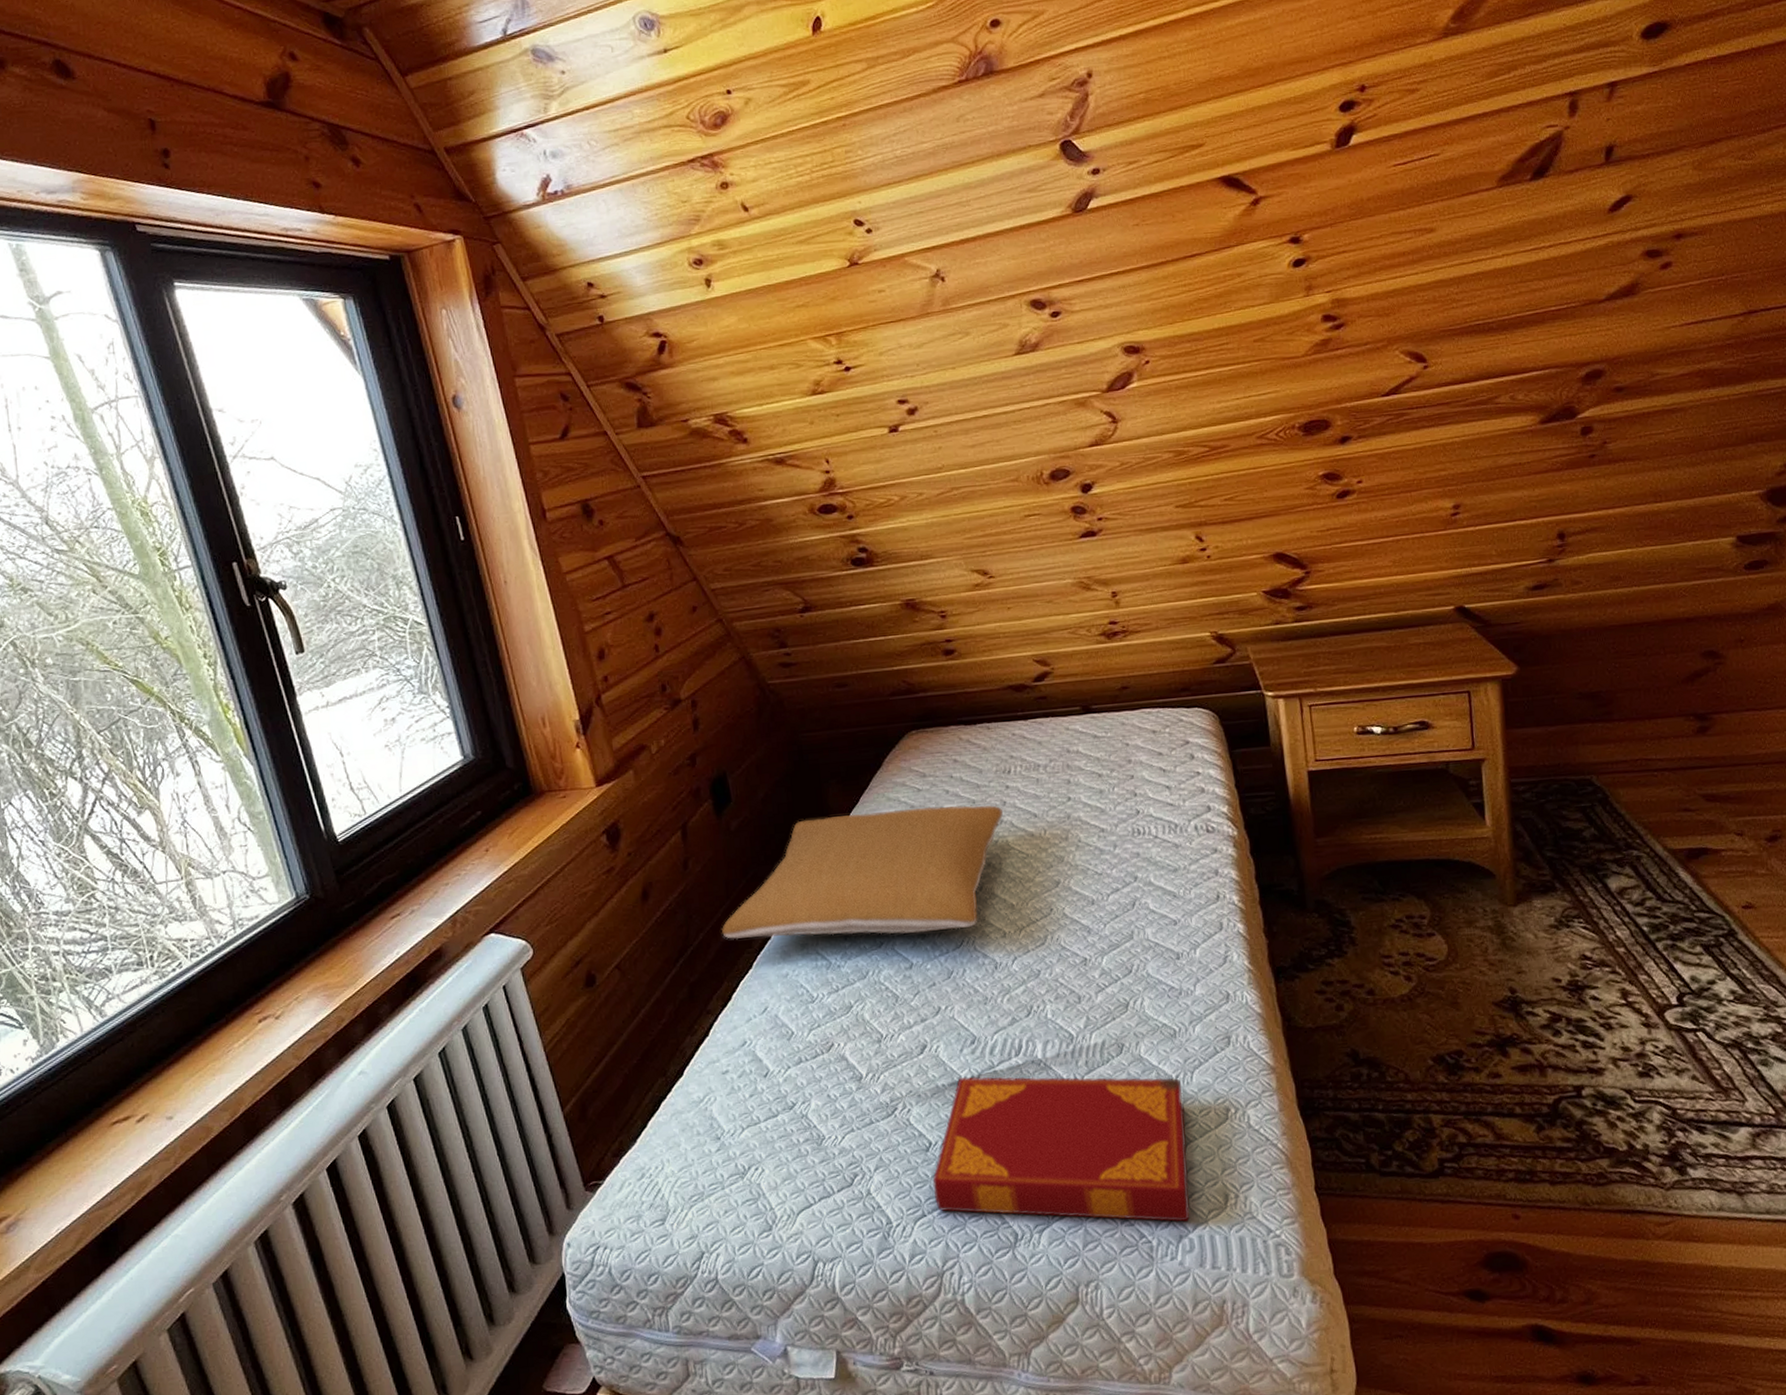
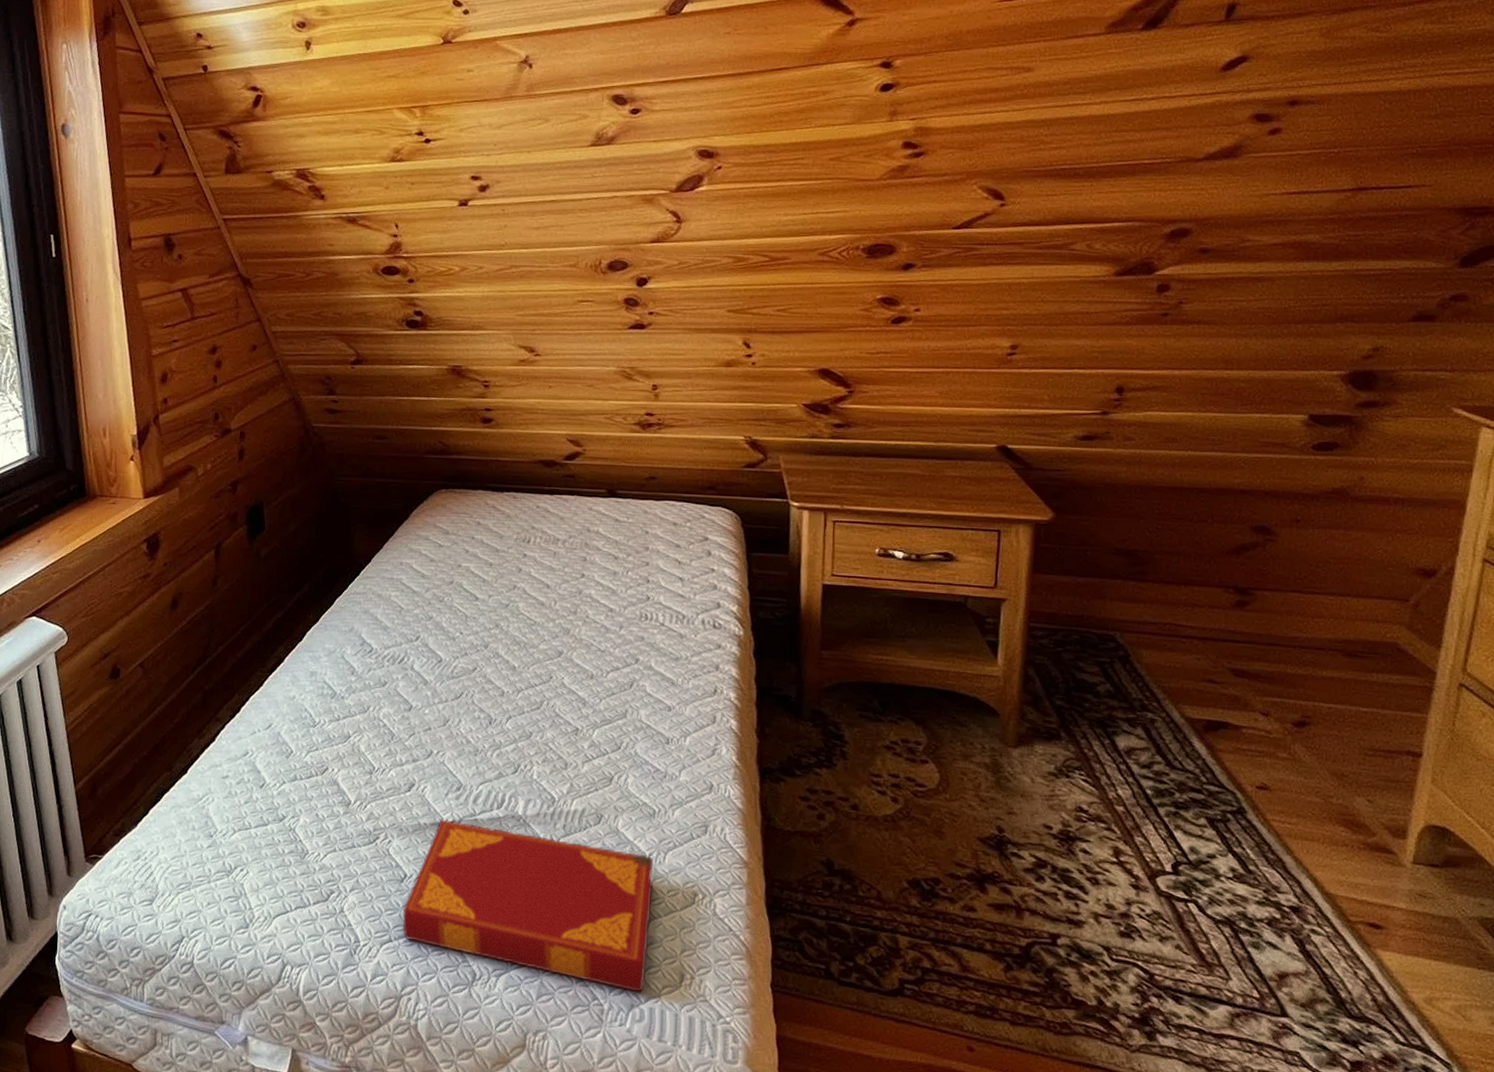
pillow: present [722,805,1003,940] -> none [240,557,517,682]

